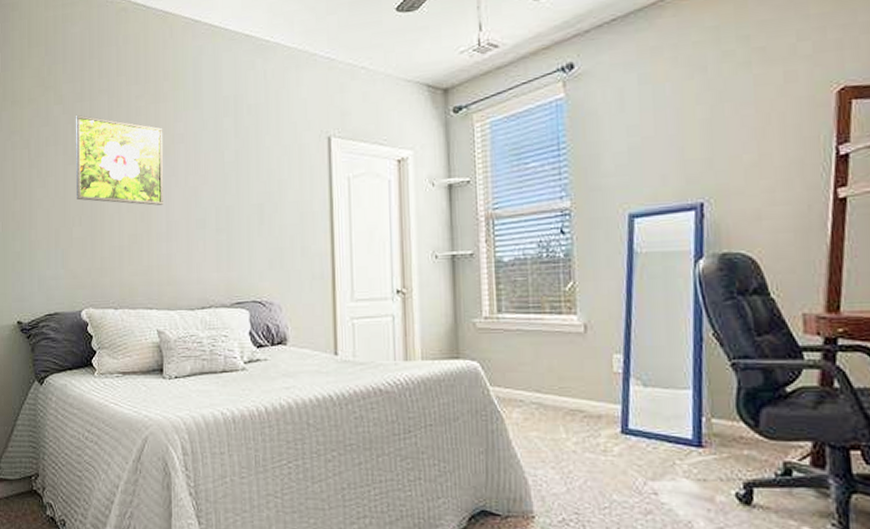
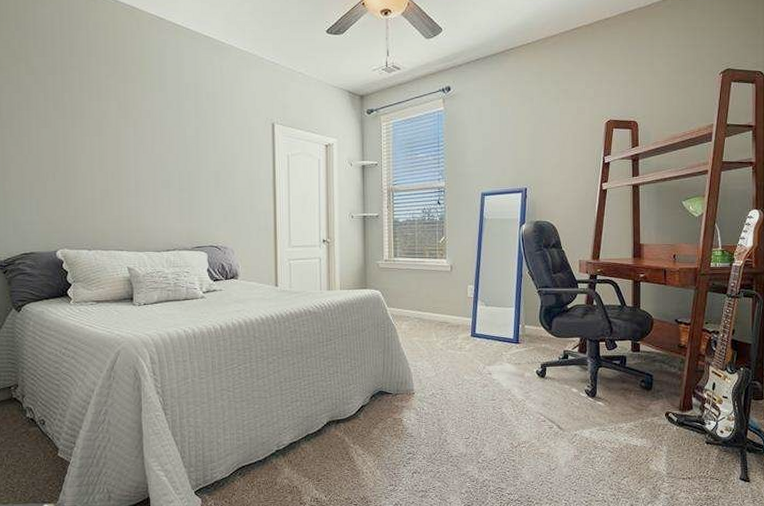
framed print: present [76,115,164,206] -> none [48,86,132,167]

